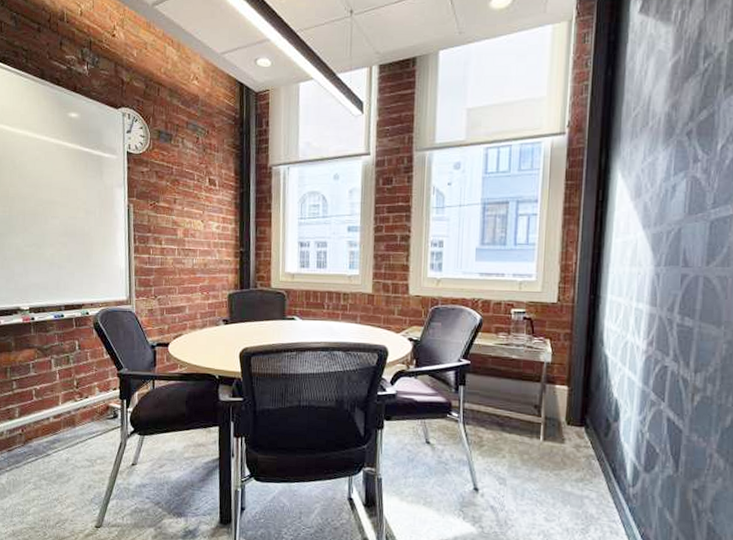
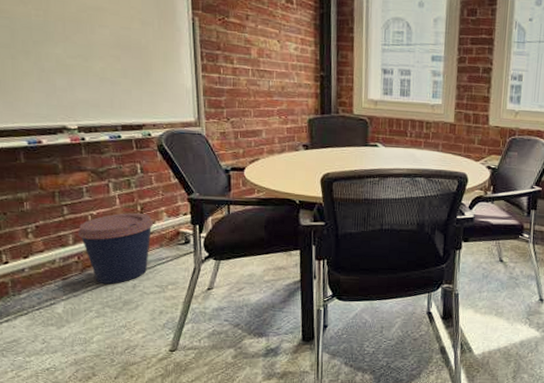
coffee cup: none [23,387,87,457] -> present [78,212,154,284]

